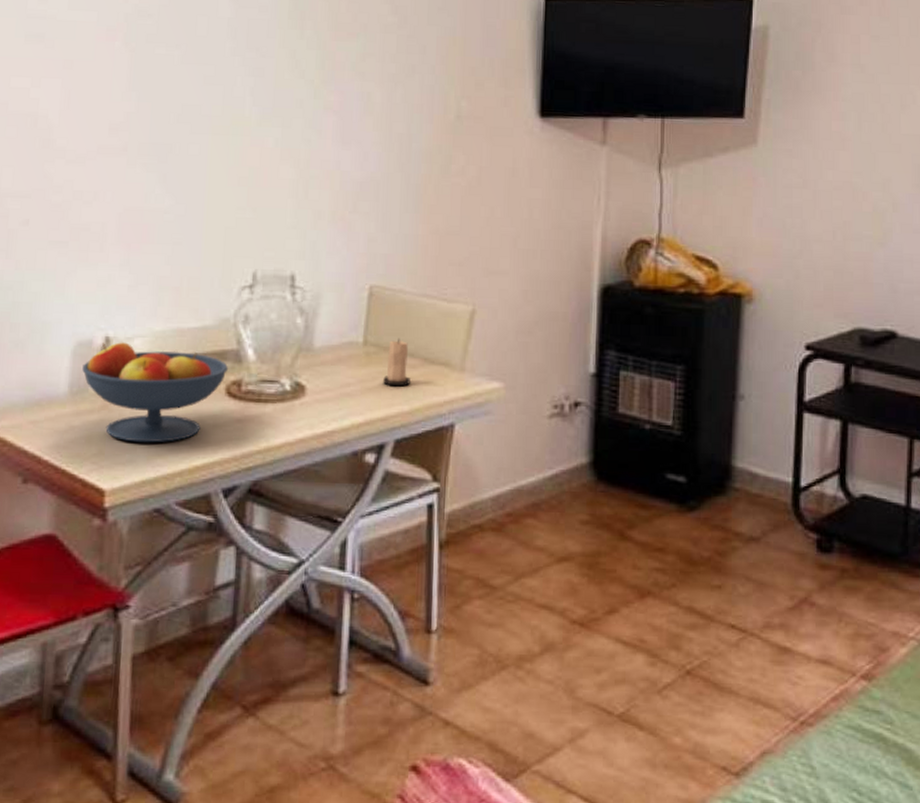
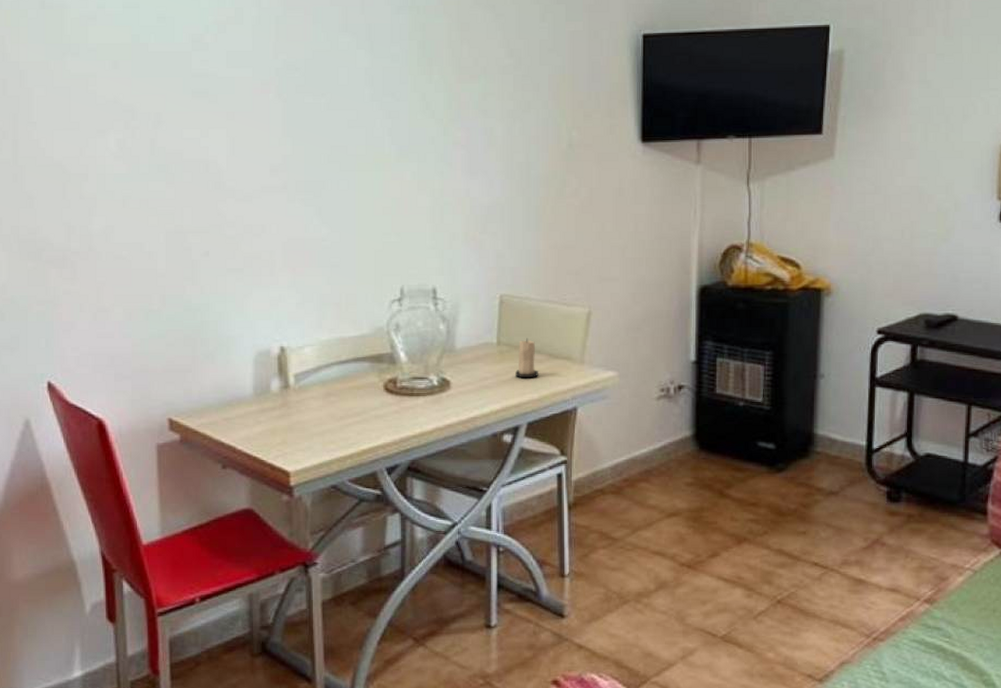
fruit bowl: present [82,342,229,443] -> none [263,351,385,433]

